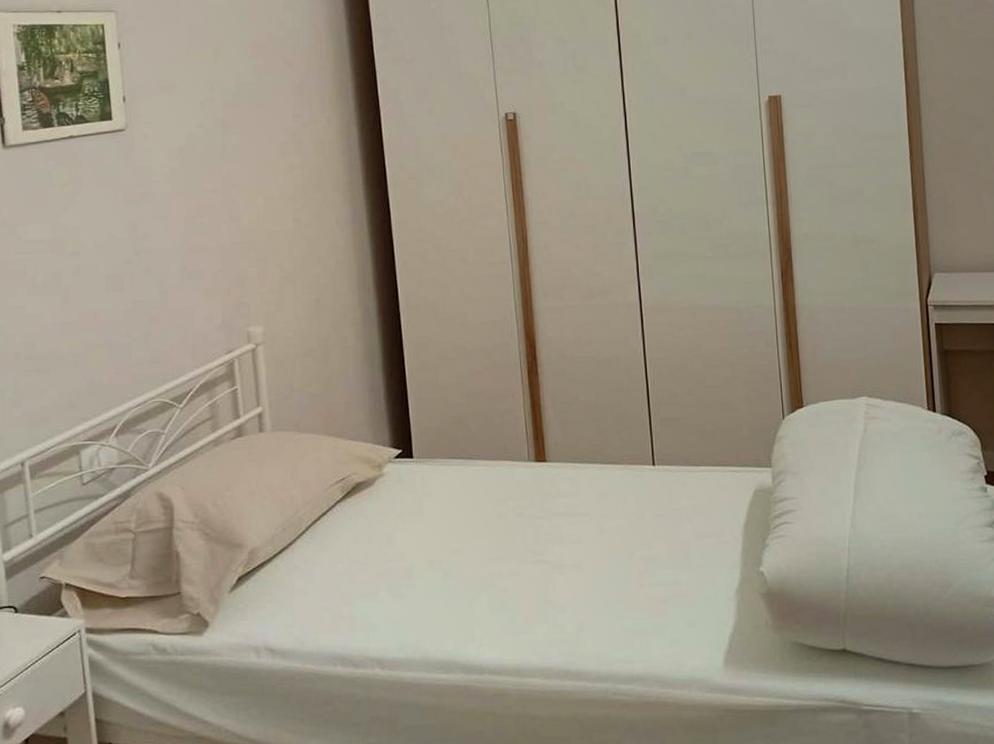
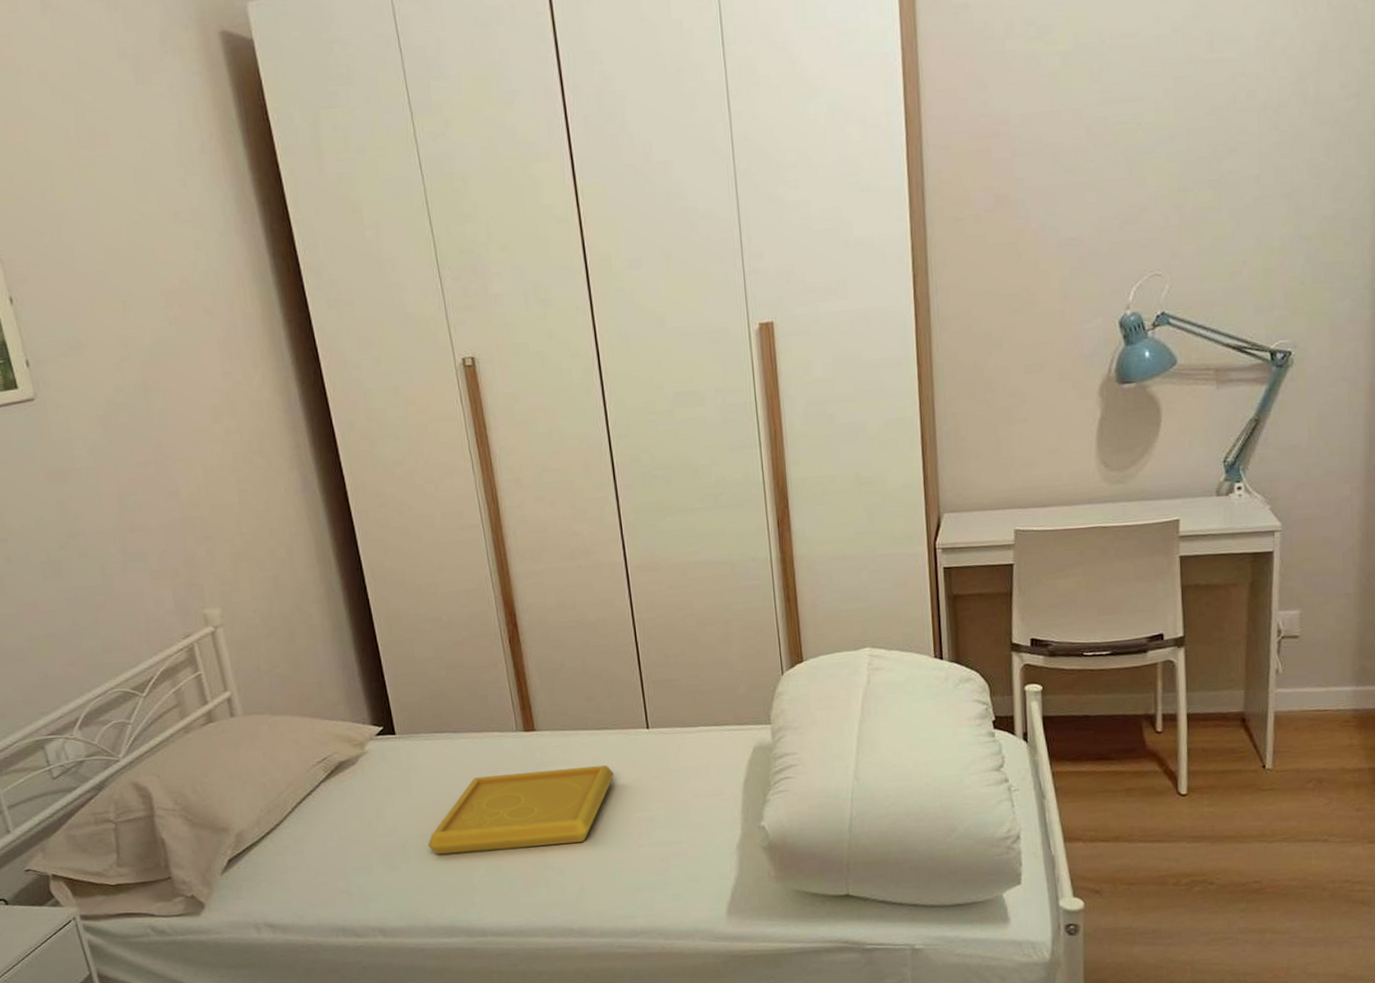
serving tray: none [434,500,620,584] -> present [428,765,615,855]

